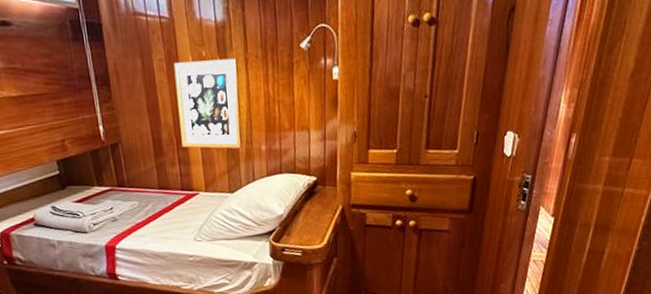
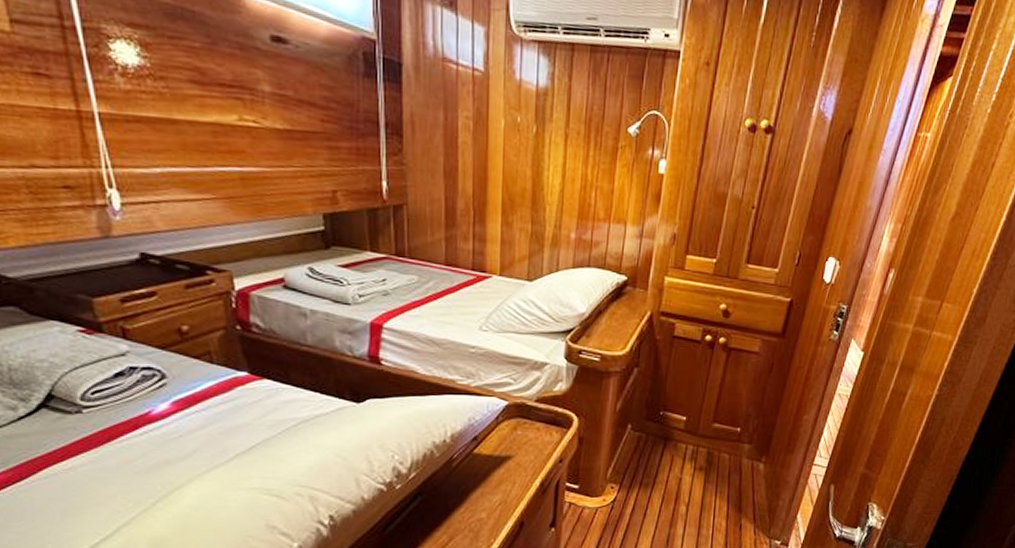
wall art: present [173,58,242,149] -> none [479,124,557,233]

